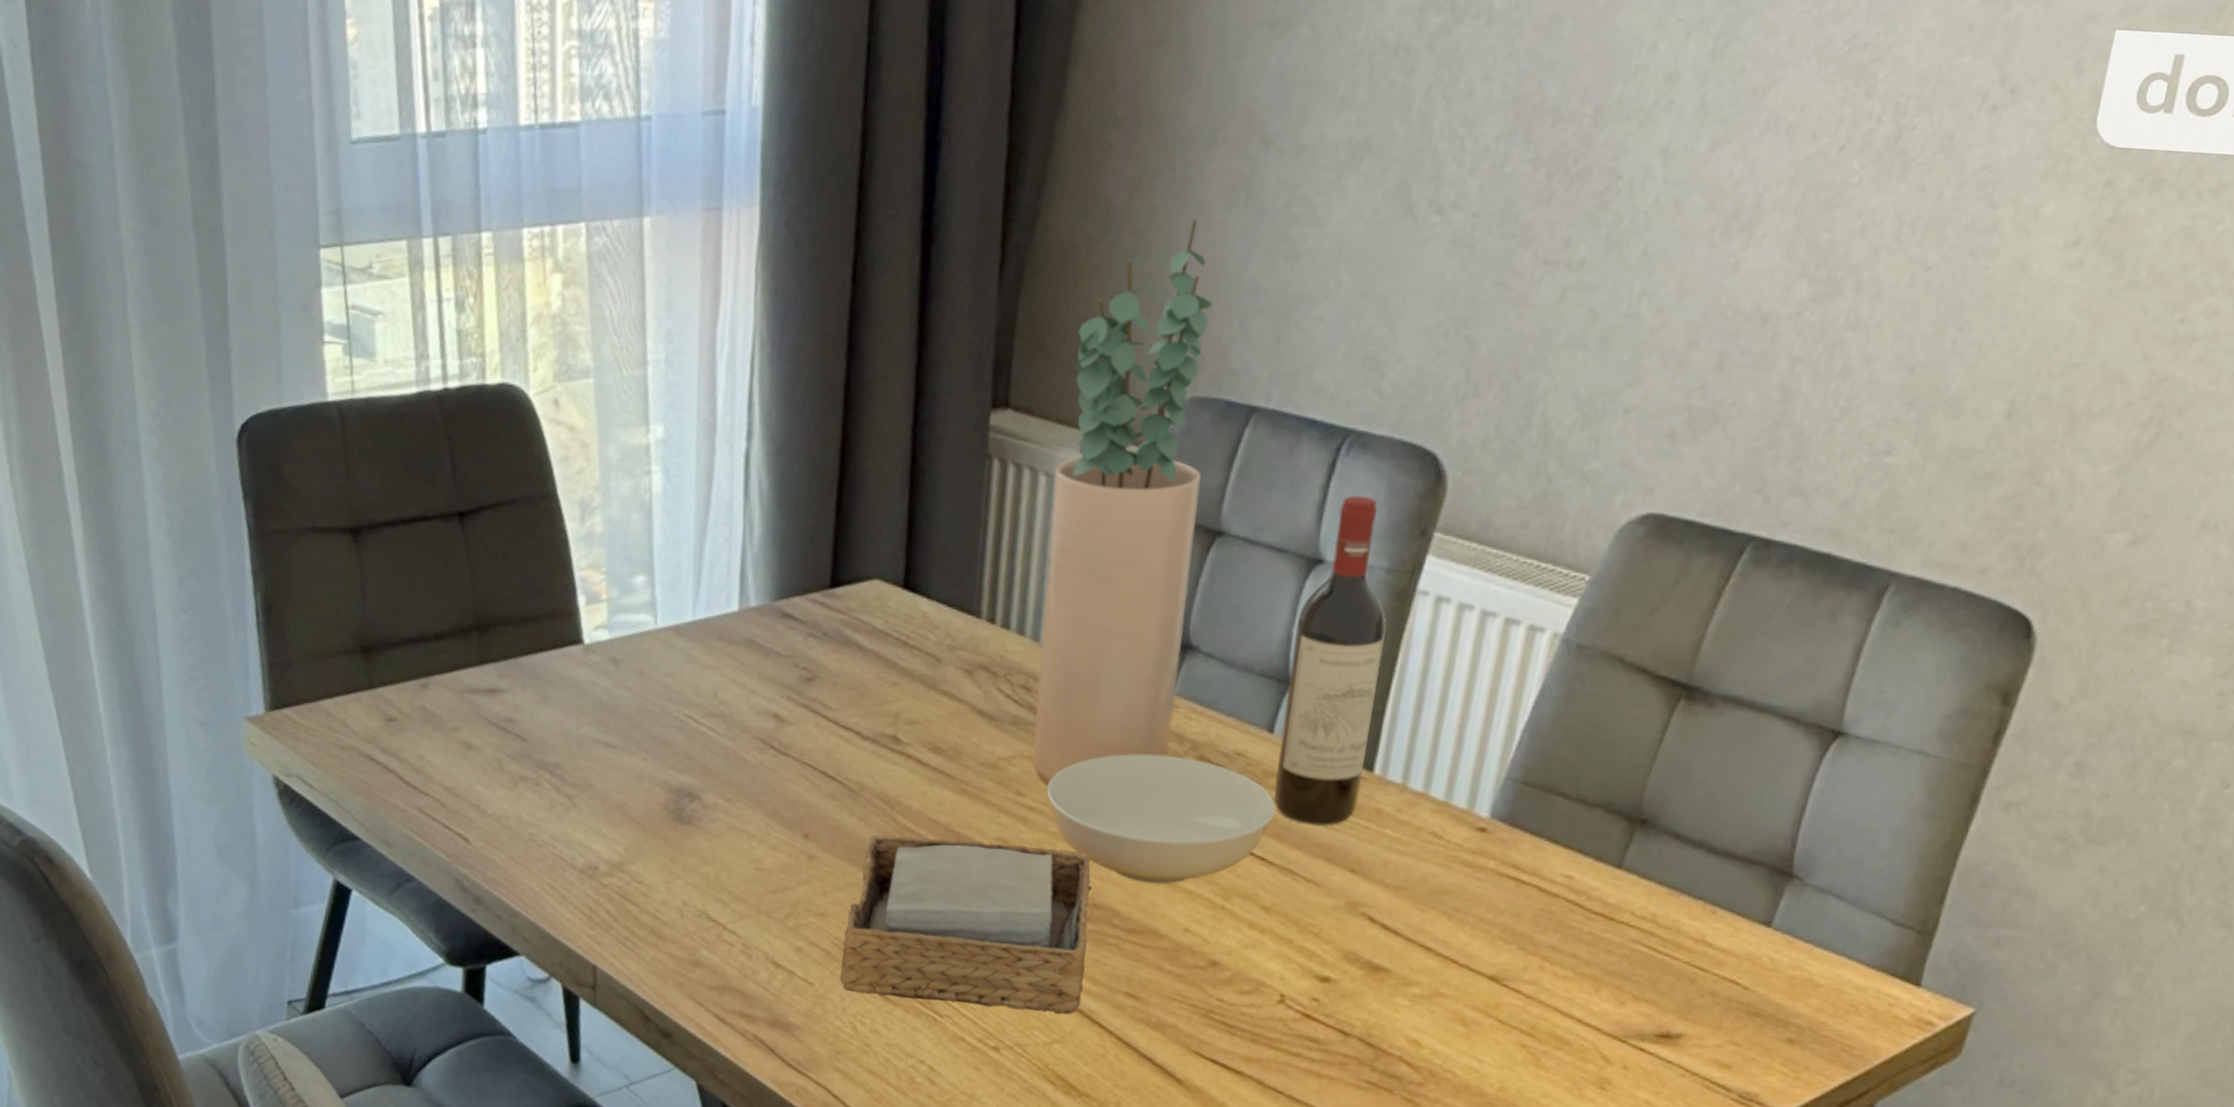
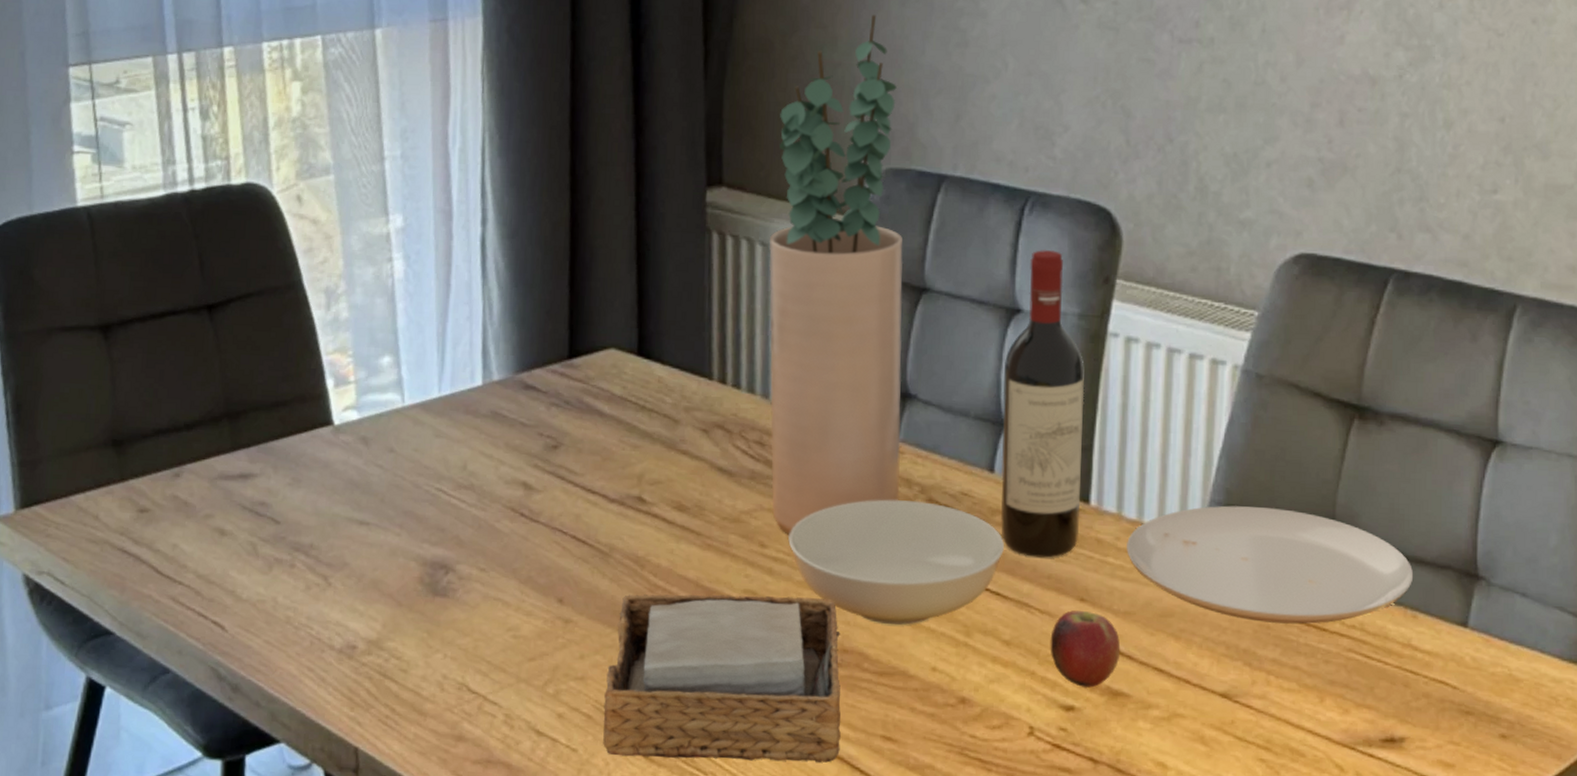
fruit: none [1311,881,1388,961] -> present [1050,610,1121,688]
plate: none [1407,782,1721,912] -> present [1126,505,1414,624]

